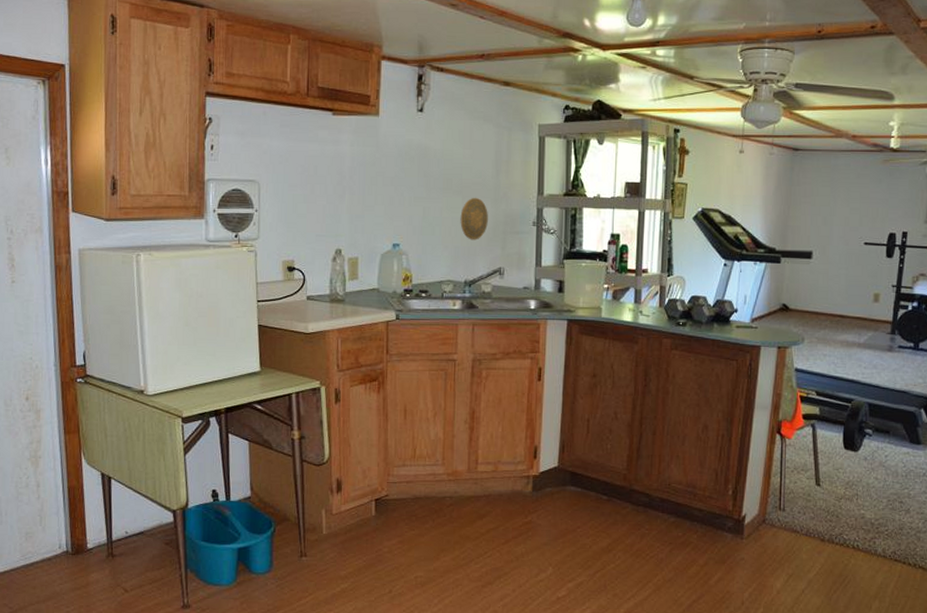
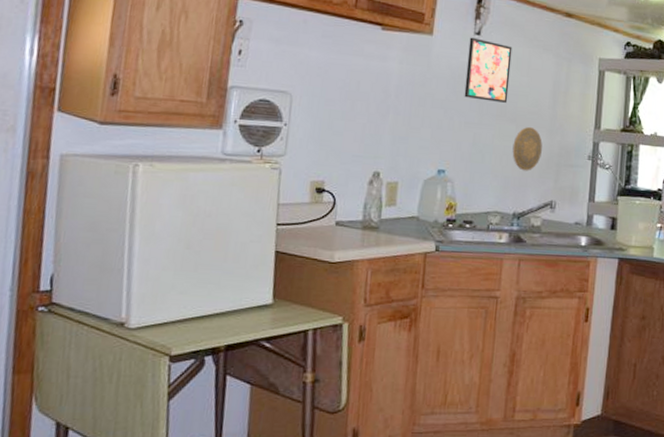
wall art: none [412,114,454,176] -> present [464,37,513,103]

